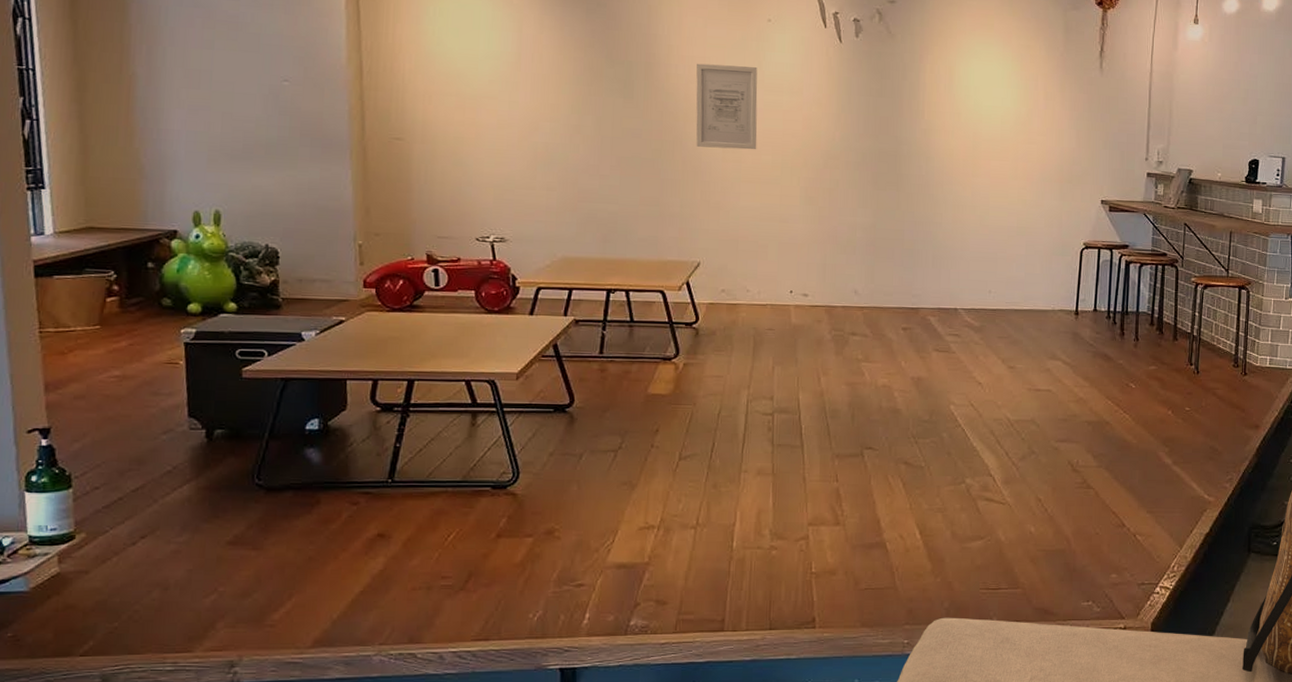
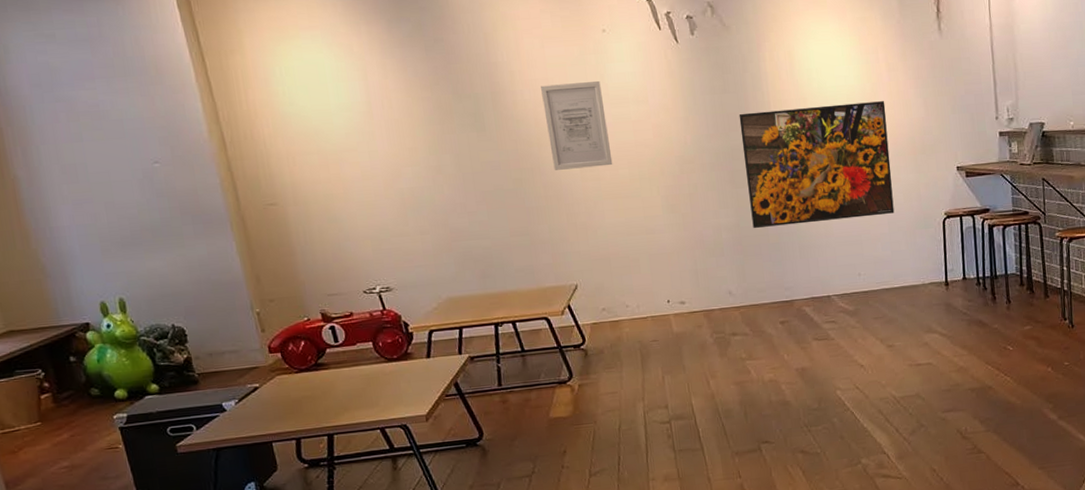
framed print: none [889,118,1038,237] -> present [739,101,895,229]

